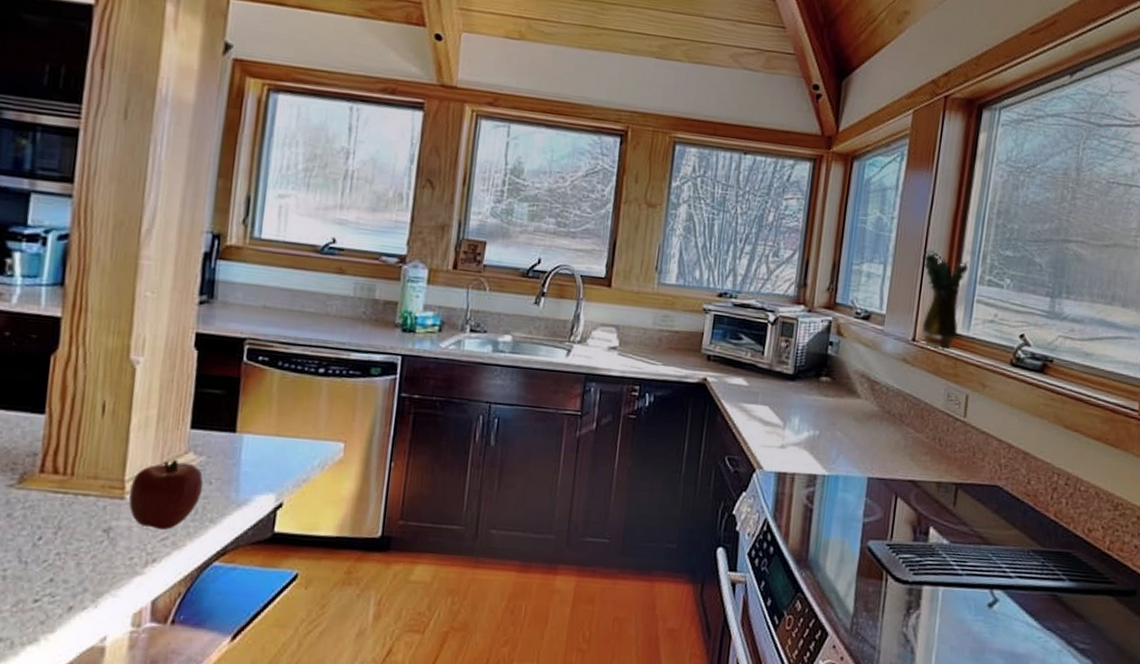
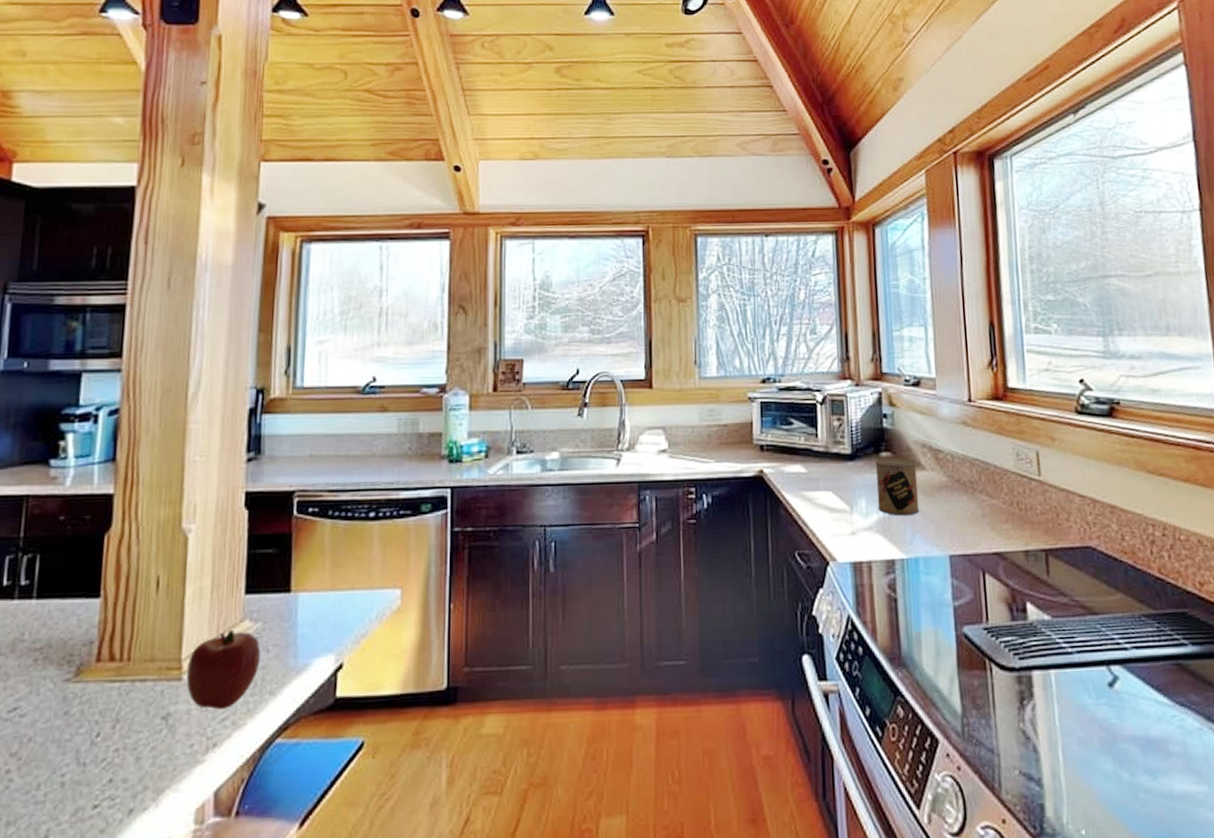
tin can: none [809,382,853,438] -> present [875,458,920,517]
vase: present [922,248,969,349] -> none [961,304,1014,406]

